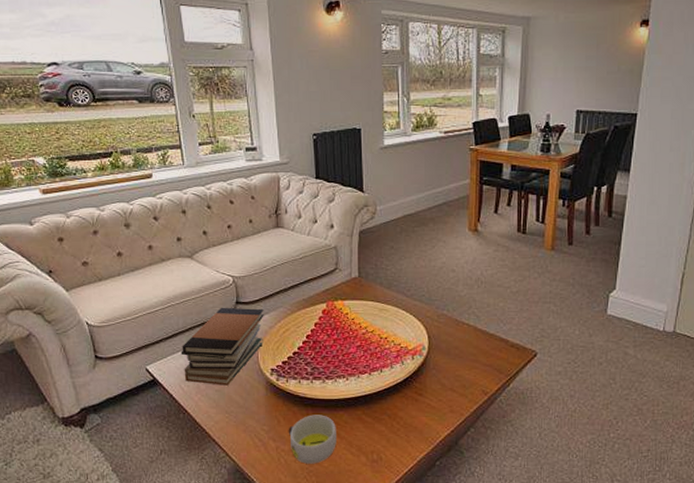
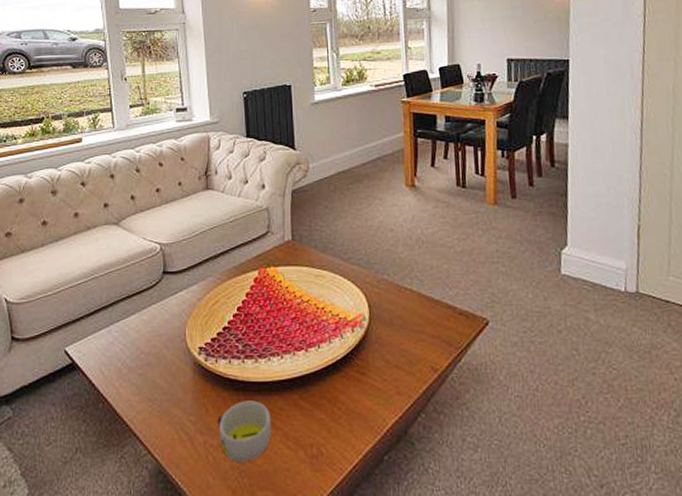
book stack: present [181,307,264,386] -> none [103,278,192,368]

